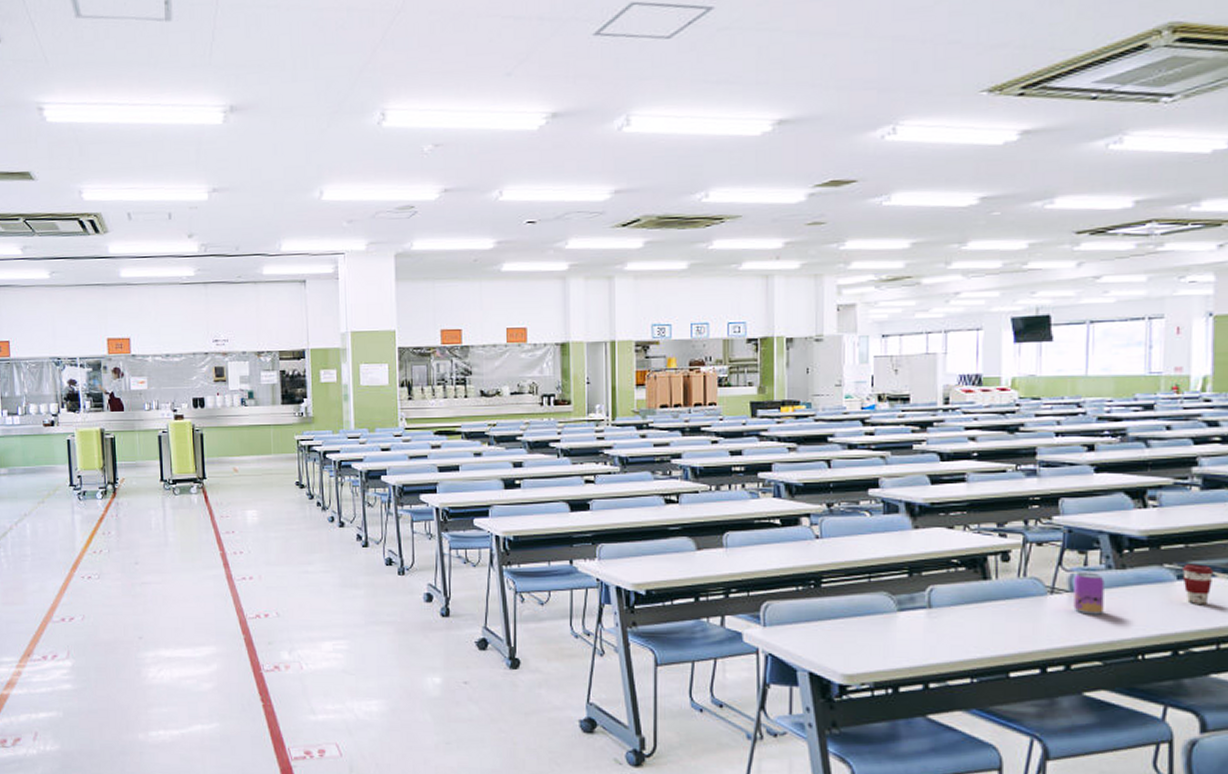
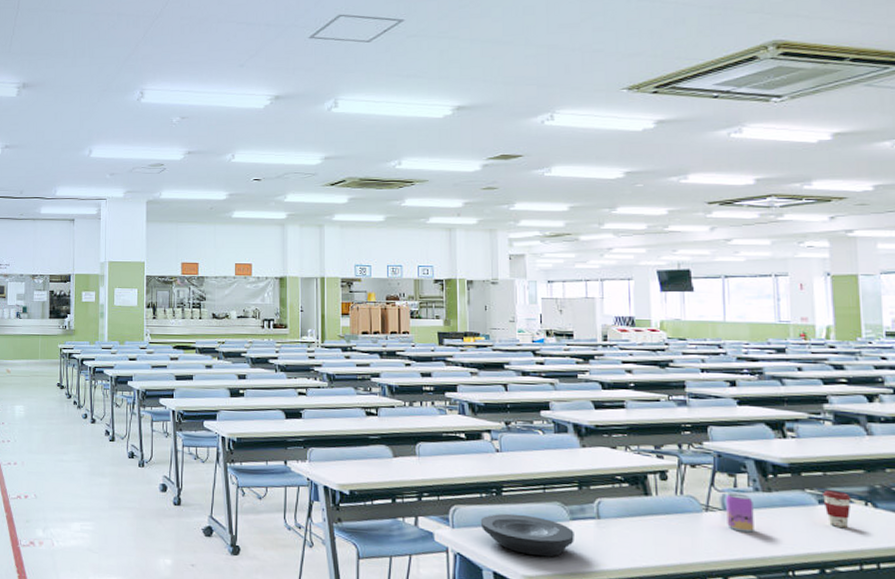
plate: none [795,607,902,653] -> present [480,513,574,557]

